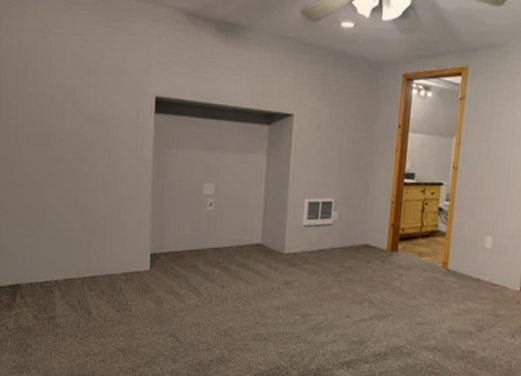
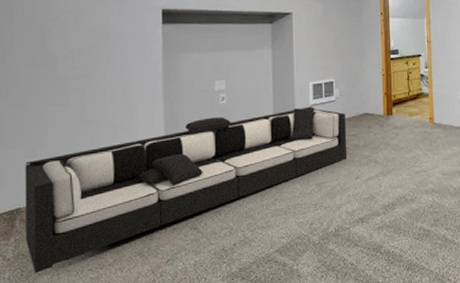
sofa: none [24,222,342,348] -> present [25,106,348,274]

